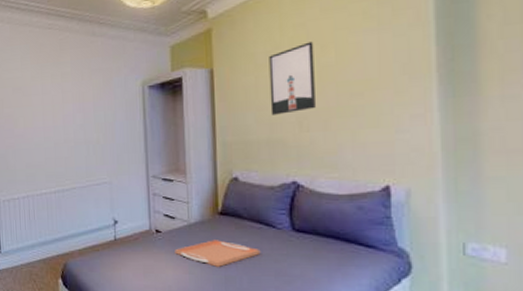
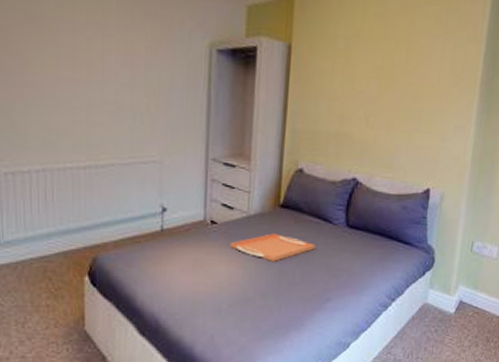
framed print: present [269,41,315,115] -> none [342,35,390,108]

